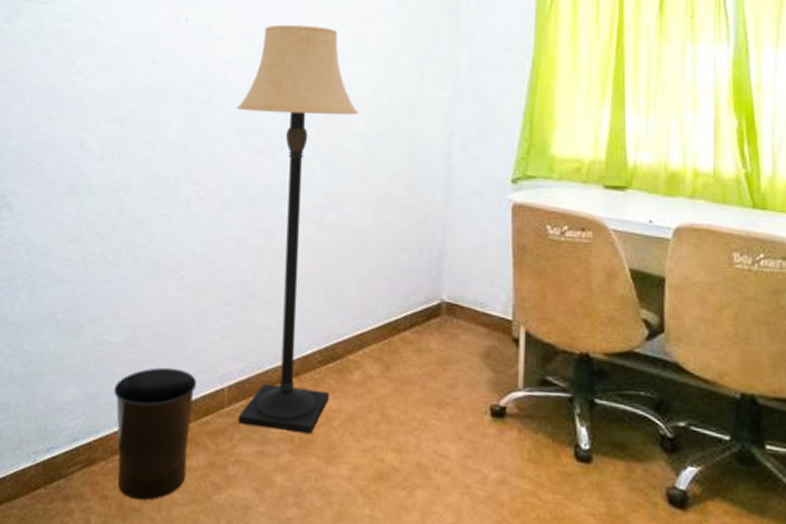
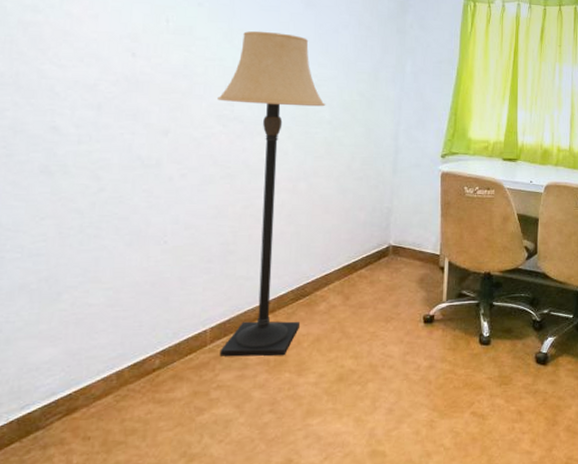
waste bin: present [114,367,197,500] -> none [95,319,181,434]

